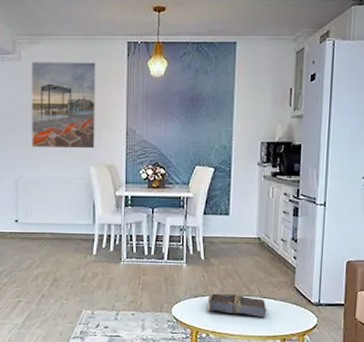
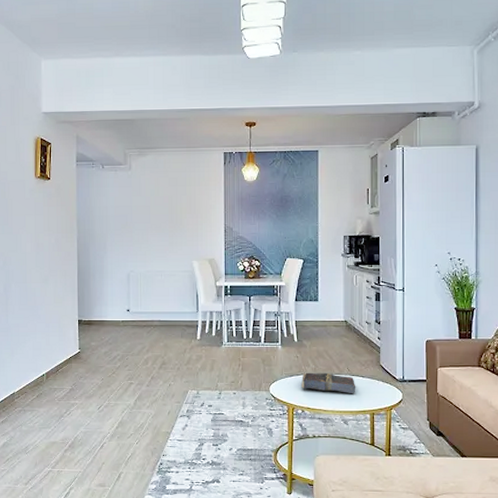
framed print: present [32,62,96,149] -> none [141,170,197,245]

